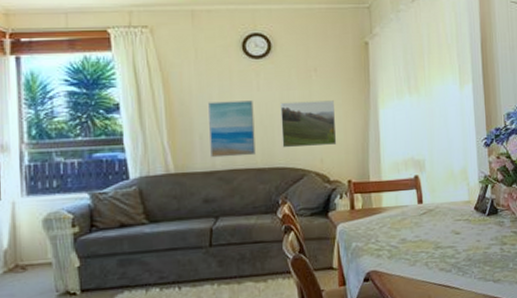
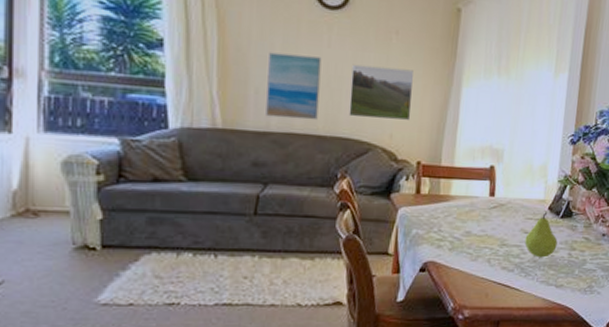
fruit: none [457,212,488,256] -> present [524,212,558,258]

